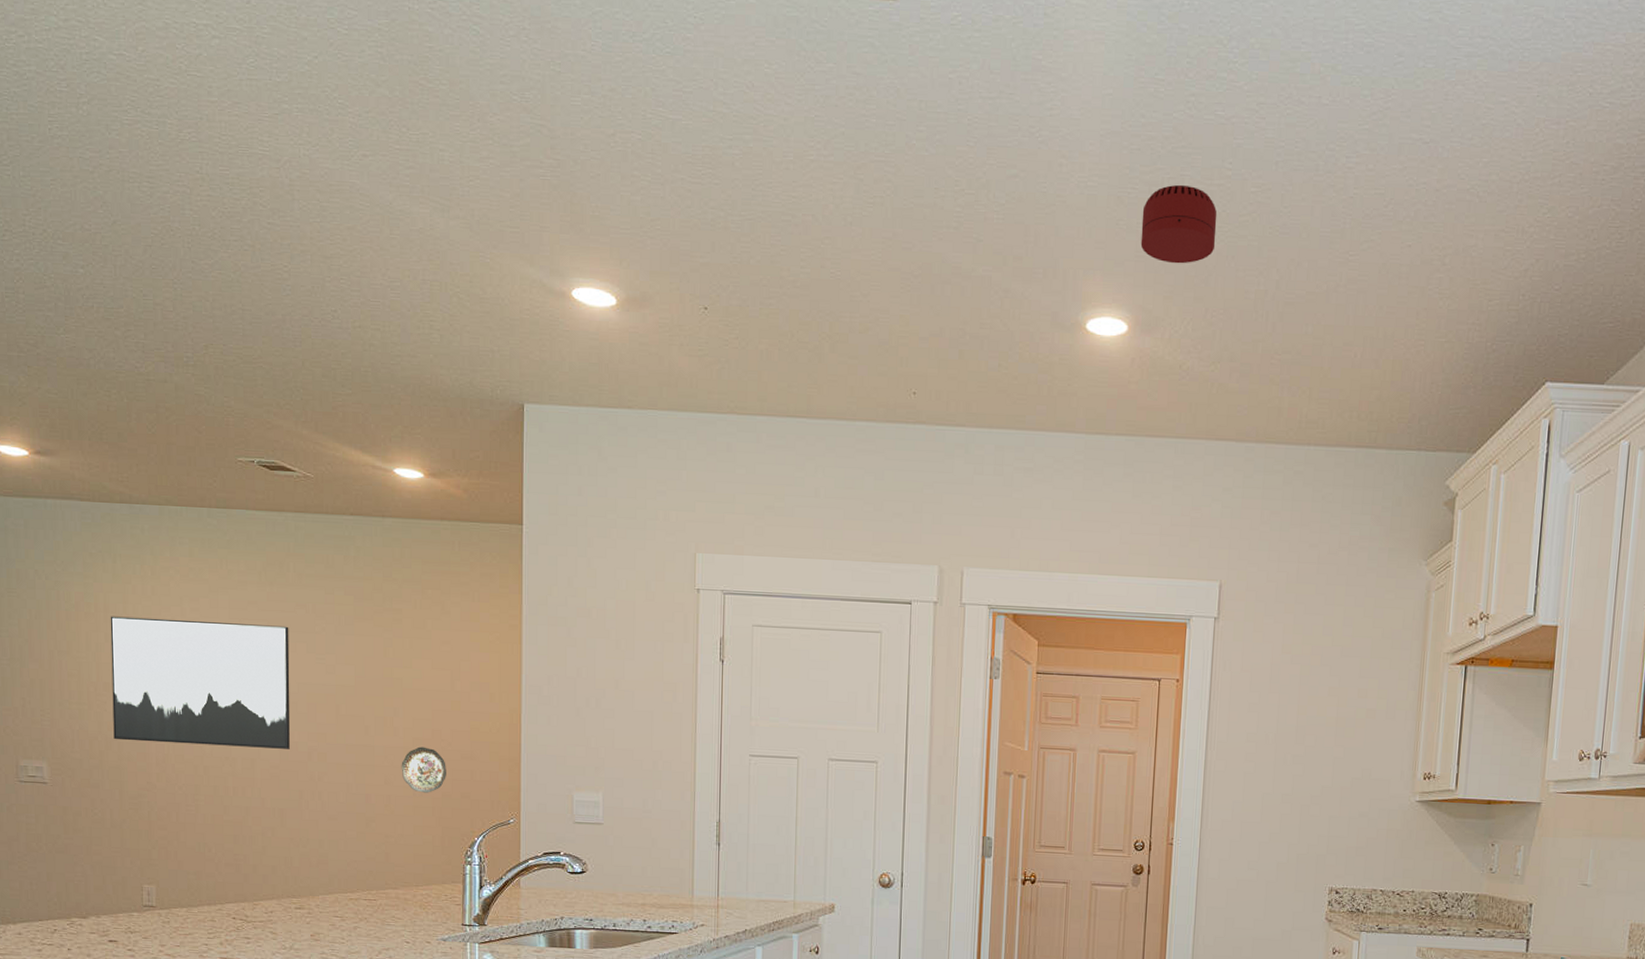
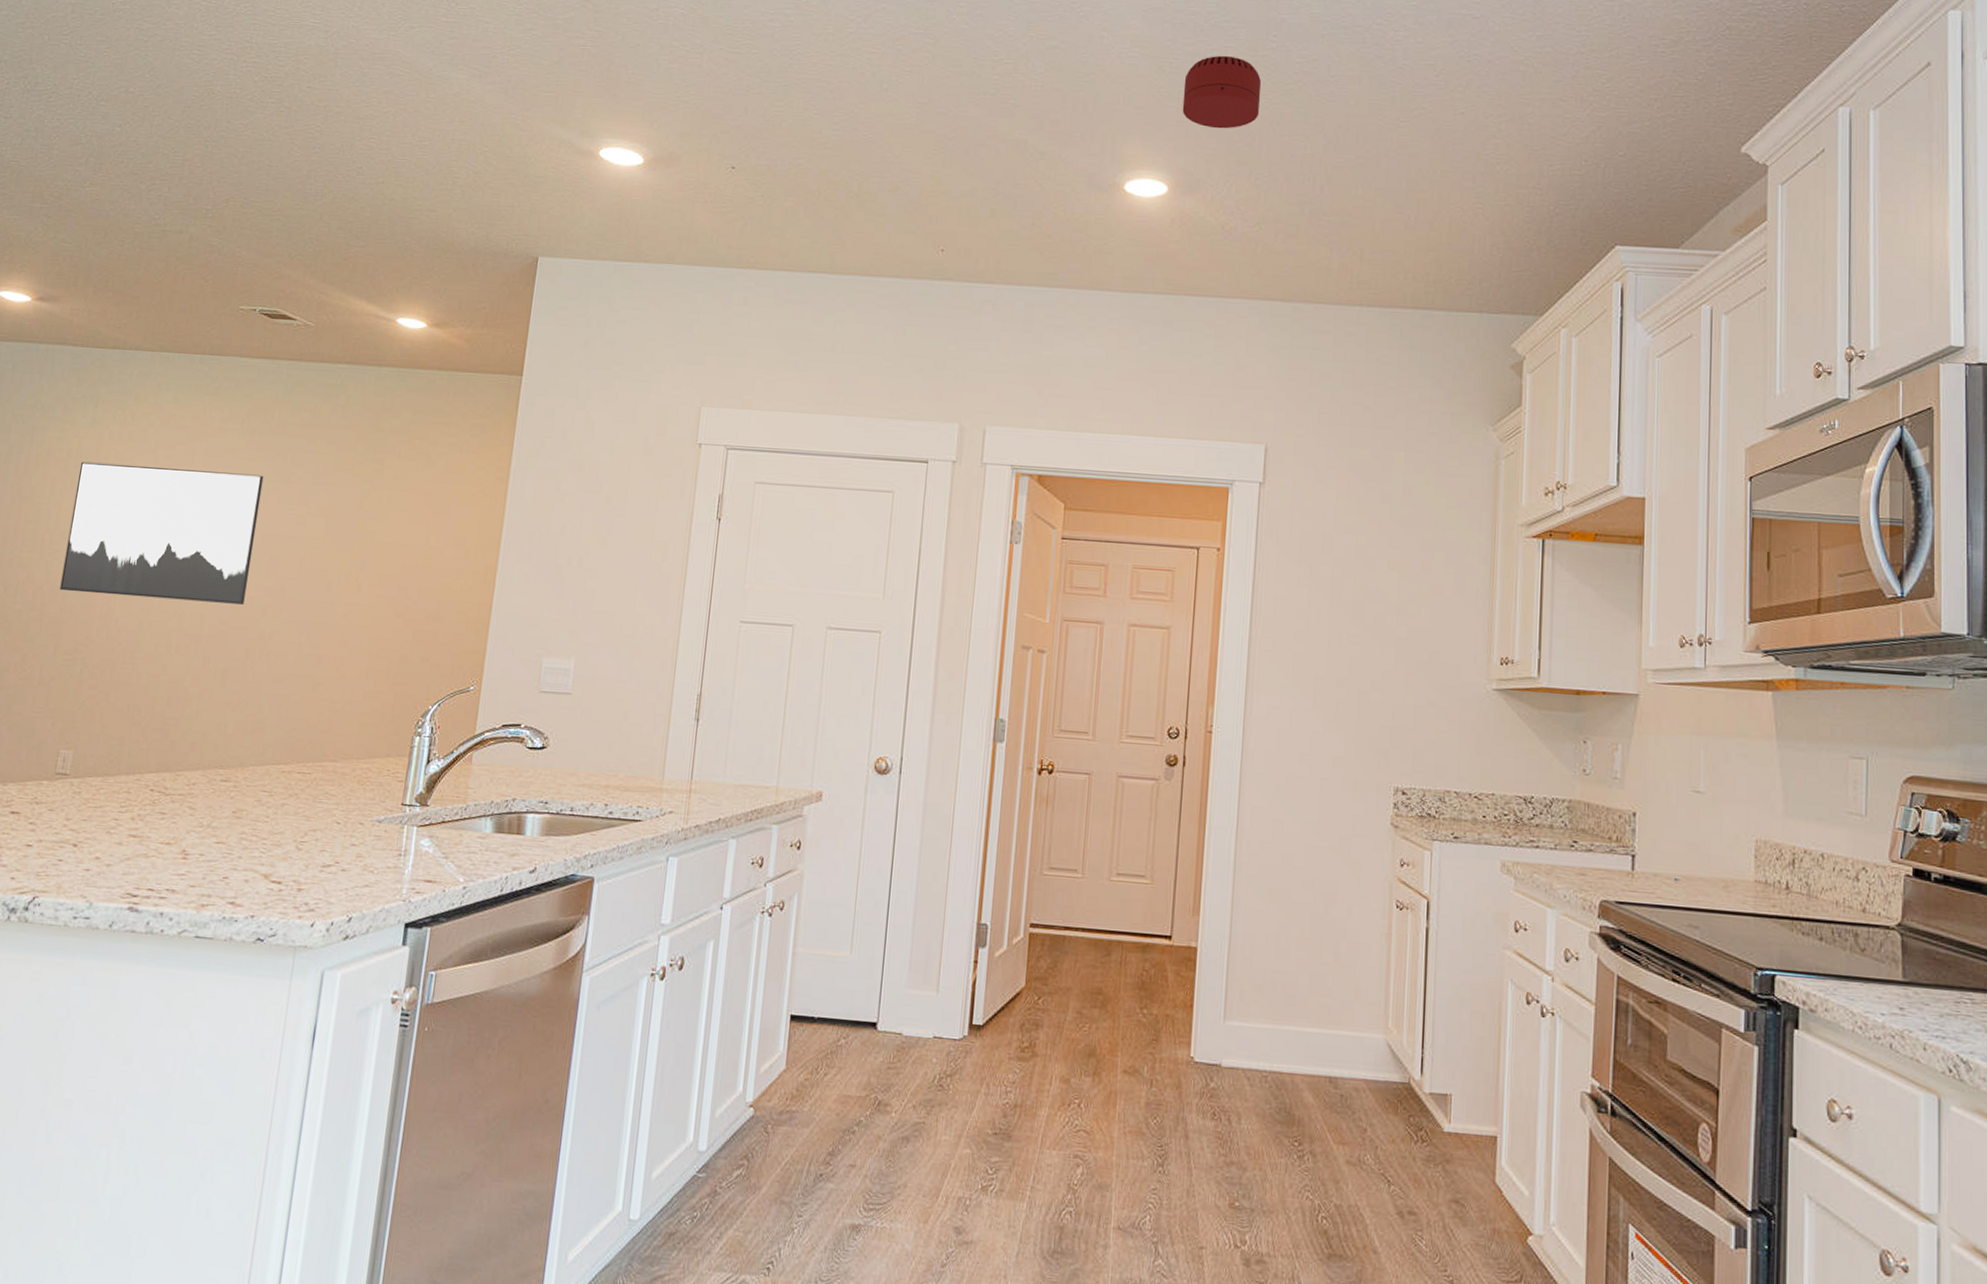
decorative plate: present [401,746,446,793] -> none [359,604,409,656]

